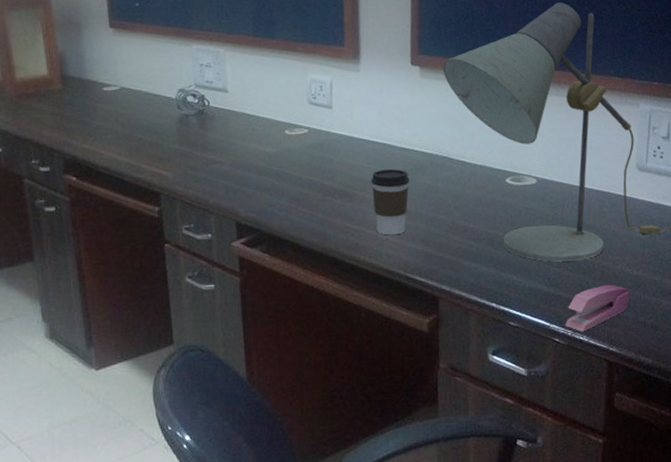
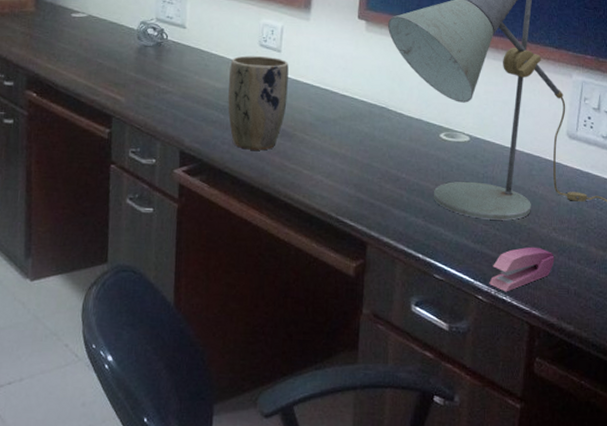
plant pot: none [279,115,344,215] -> present [228,55,289,151]
coffee cup: present [371,168,410,236] -> none [311,113,348,178]

